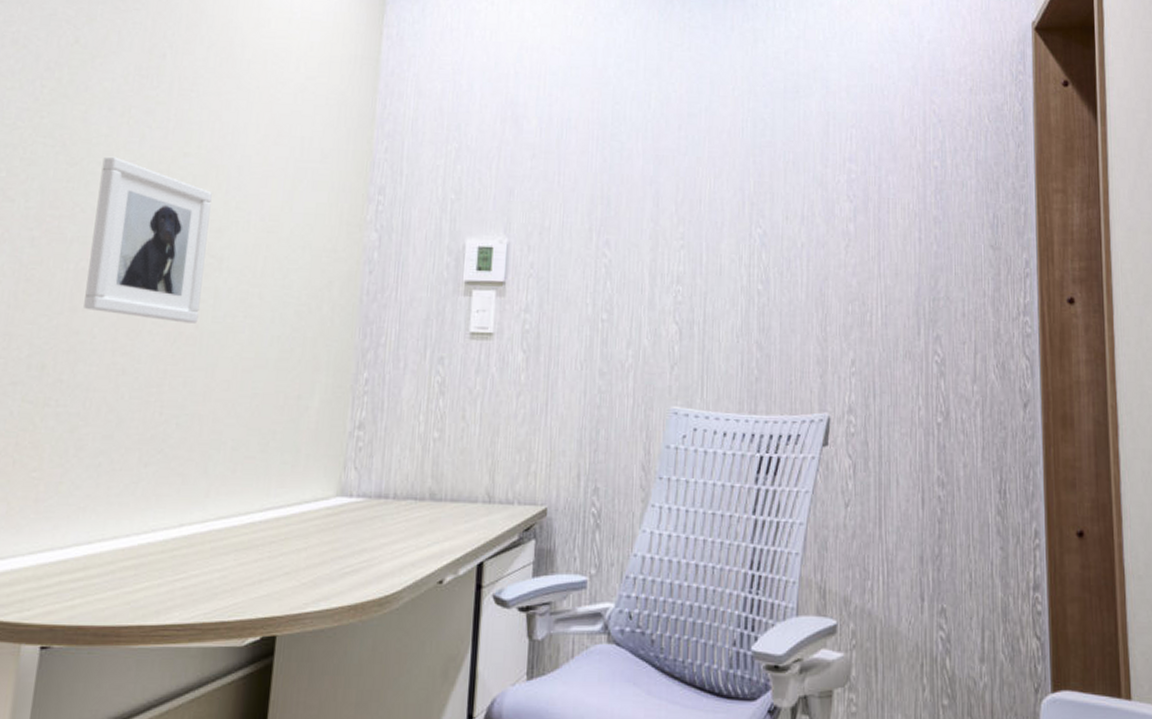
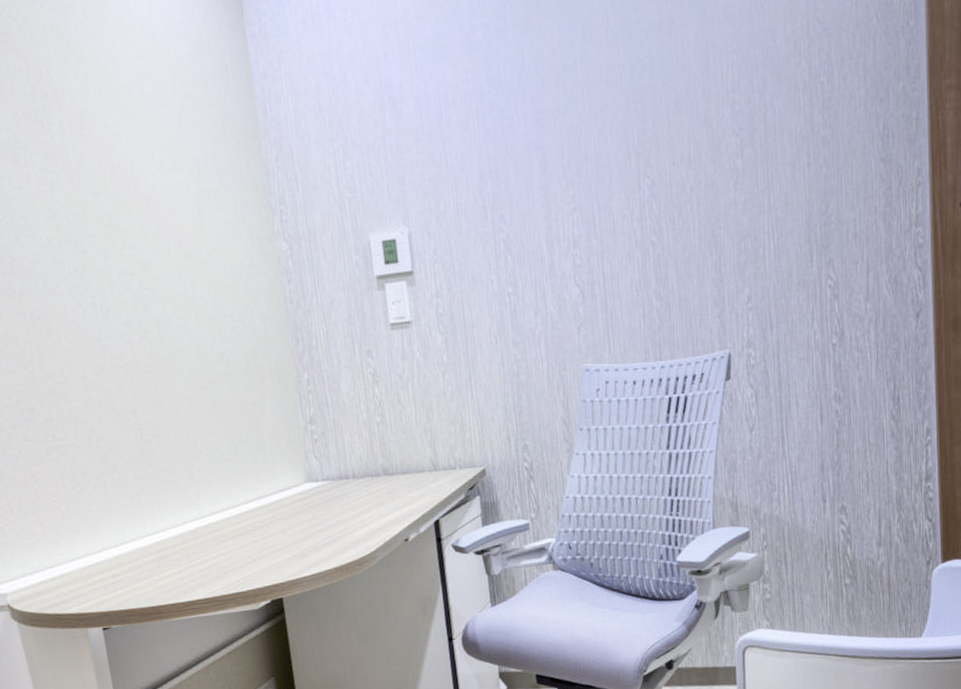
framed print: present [84,156,212,323] -> none [23,207,150,355]

